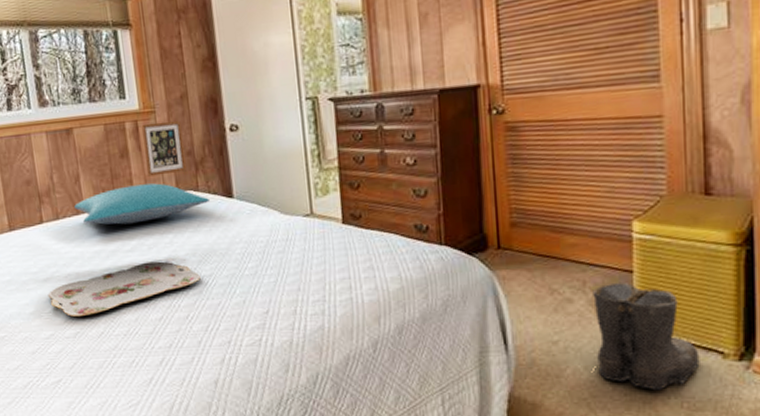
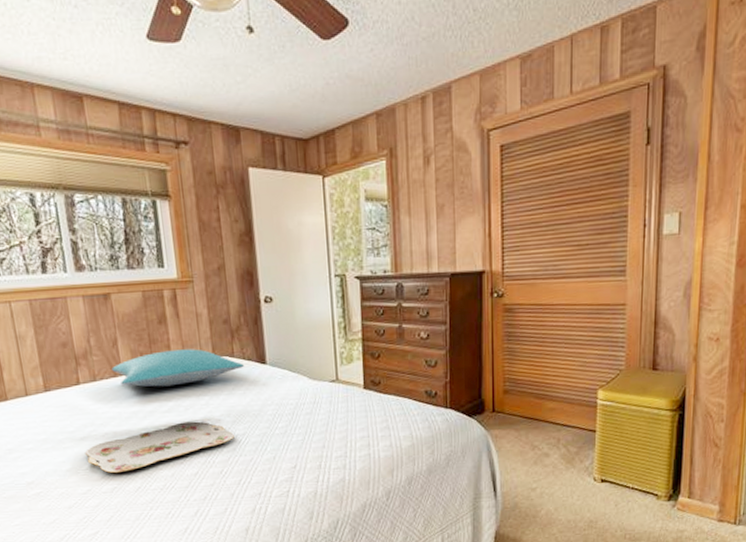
picture frame: present [141,120,186,177] -> none [179,290,223,342]
boots: present [592,282,700,391] -> none [562,439,640,526]

